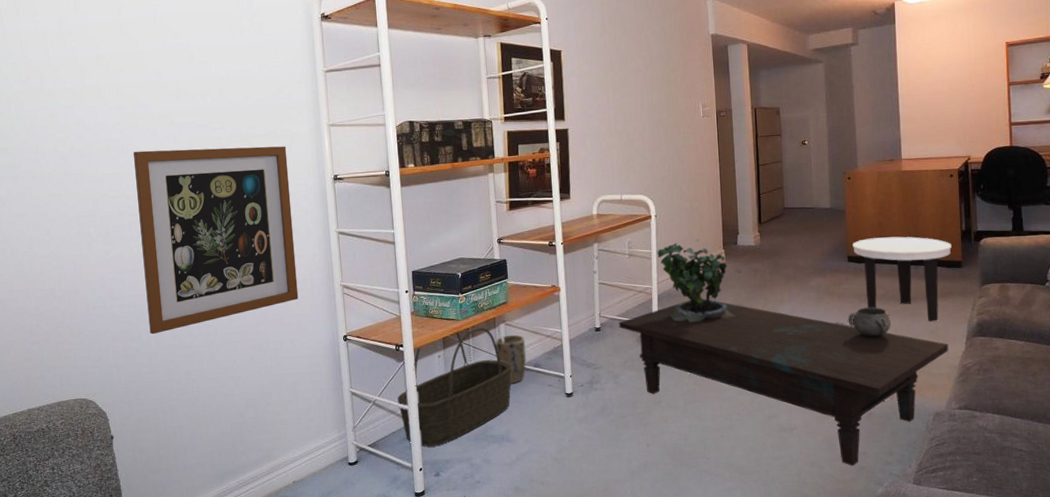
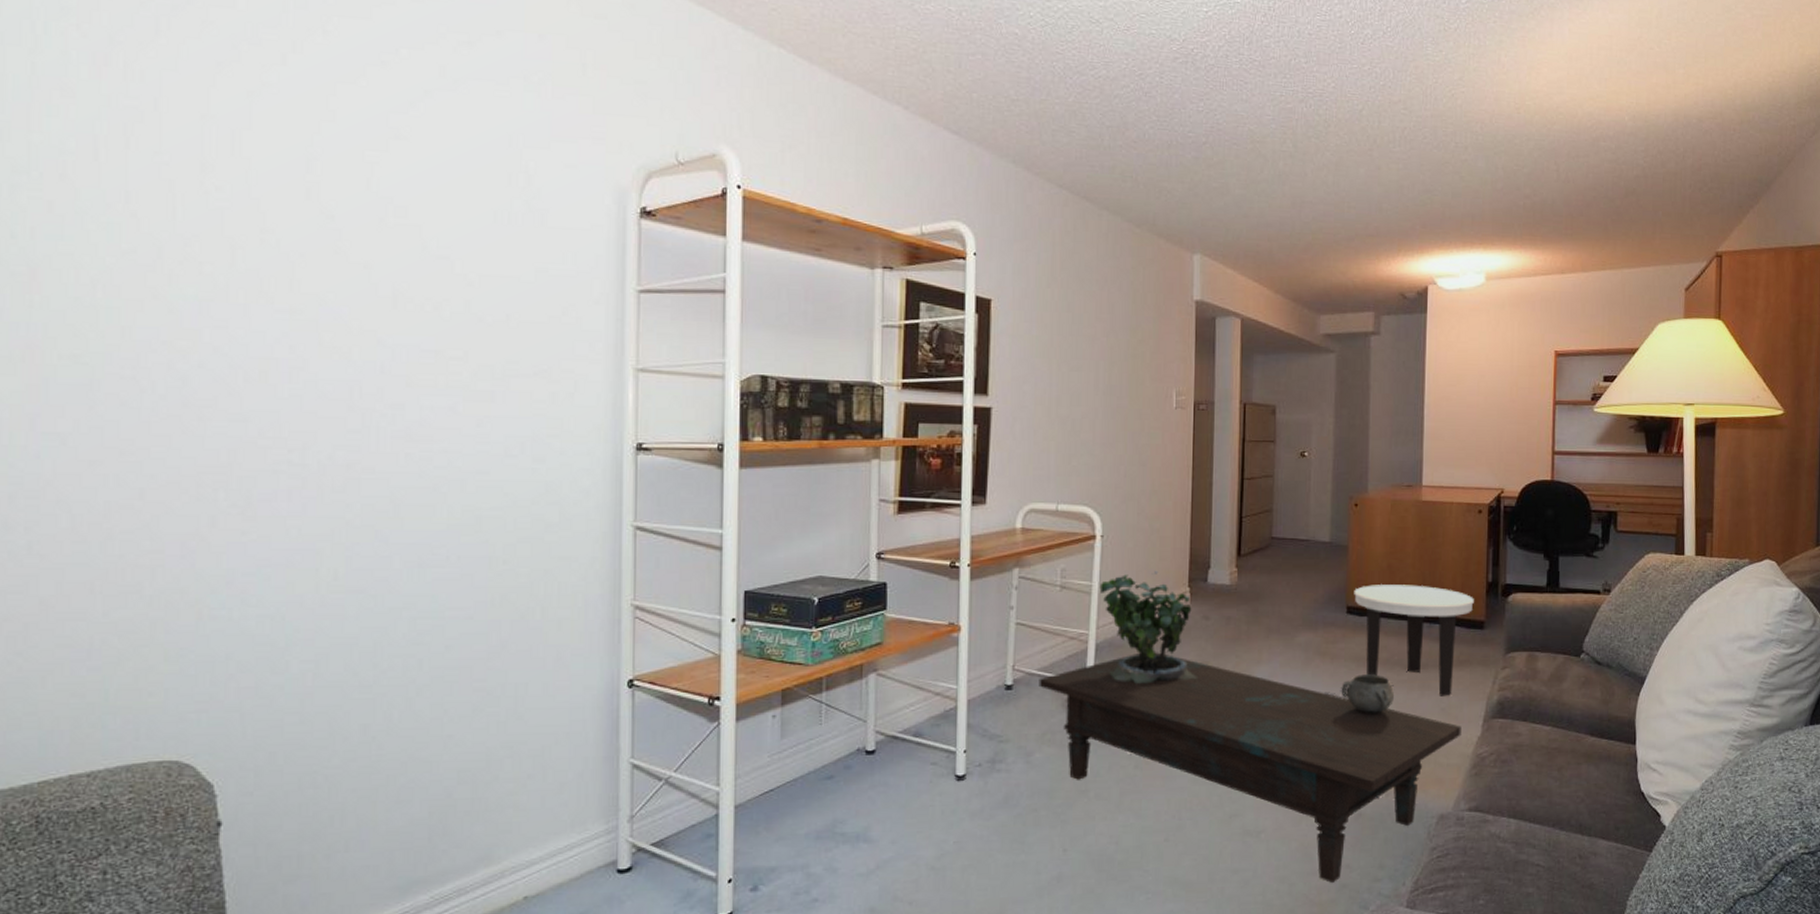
wall art: present [133,146,299,335] -> none [305,380,566,664]
basket: present [397,327,512,447] -> none [704,676,882,848]
plant pot: present [496,334,527,384] -> none [860,689,904,760]

